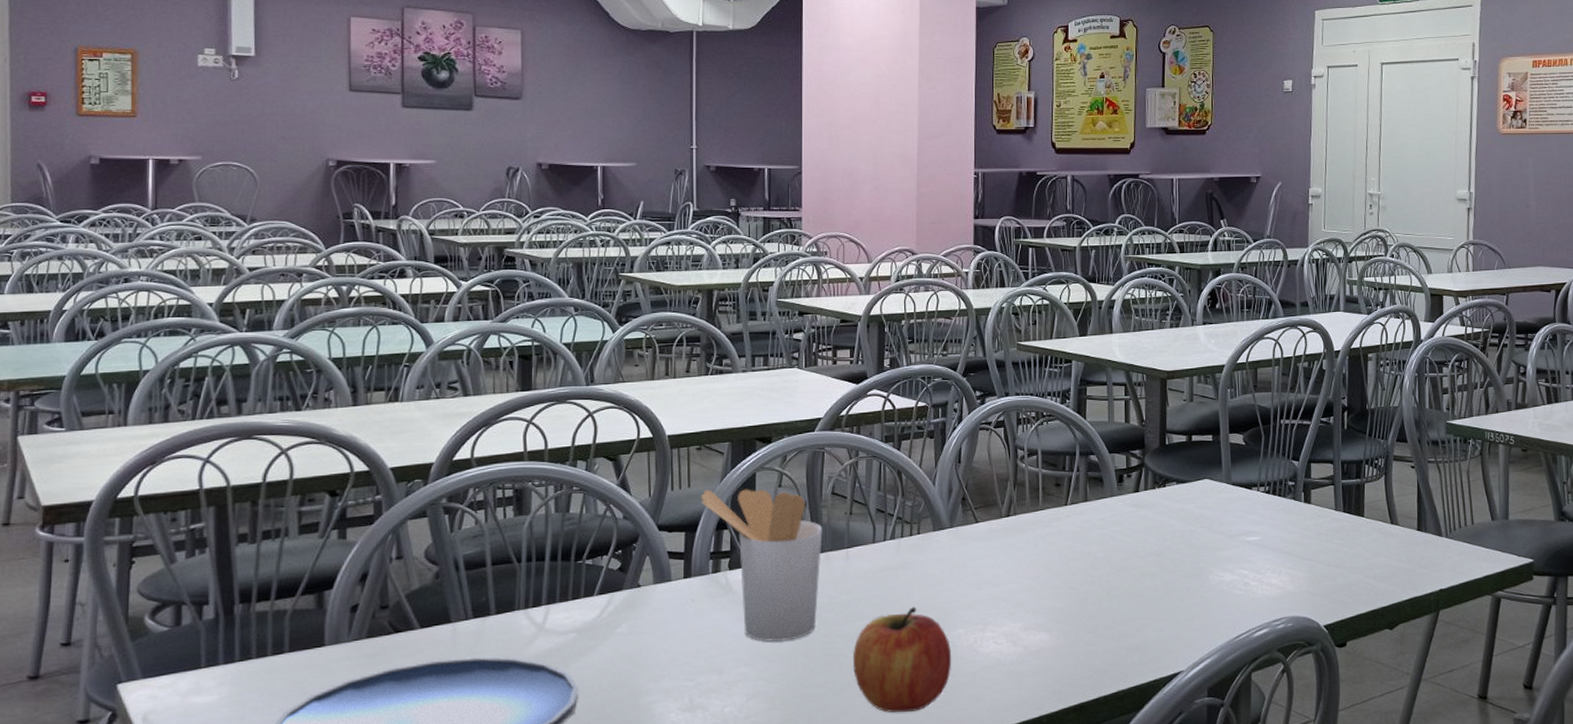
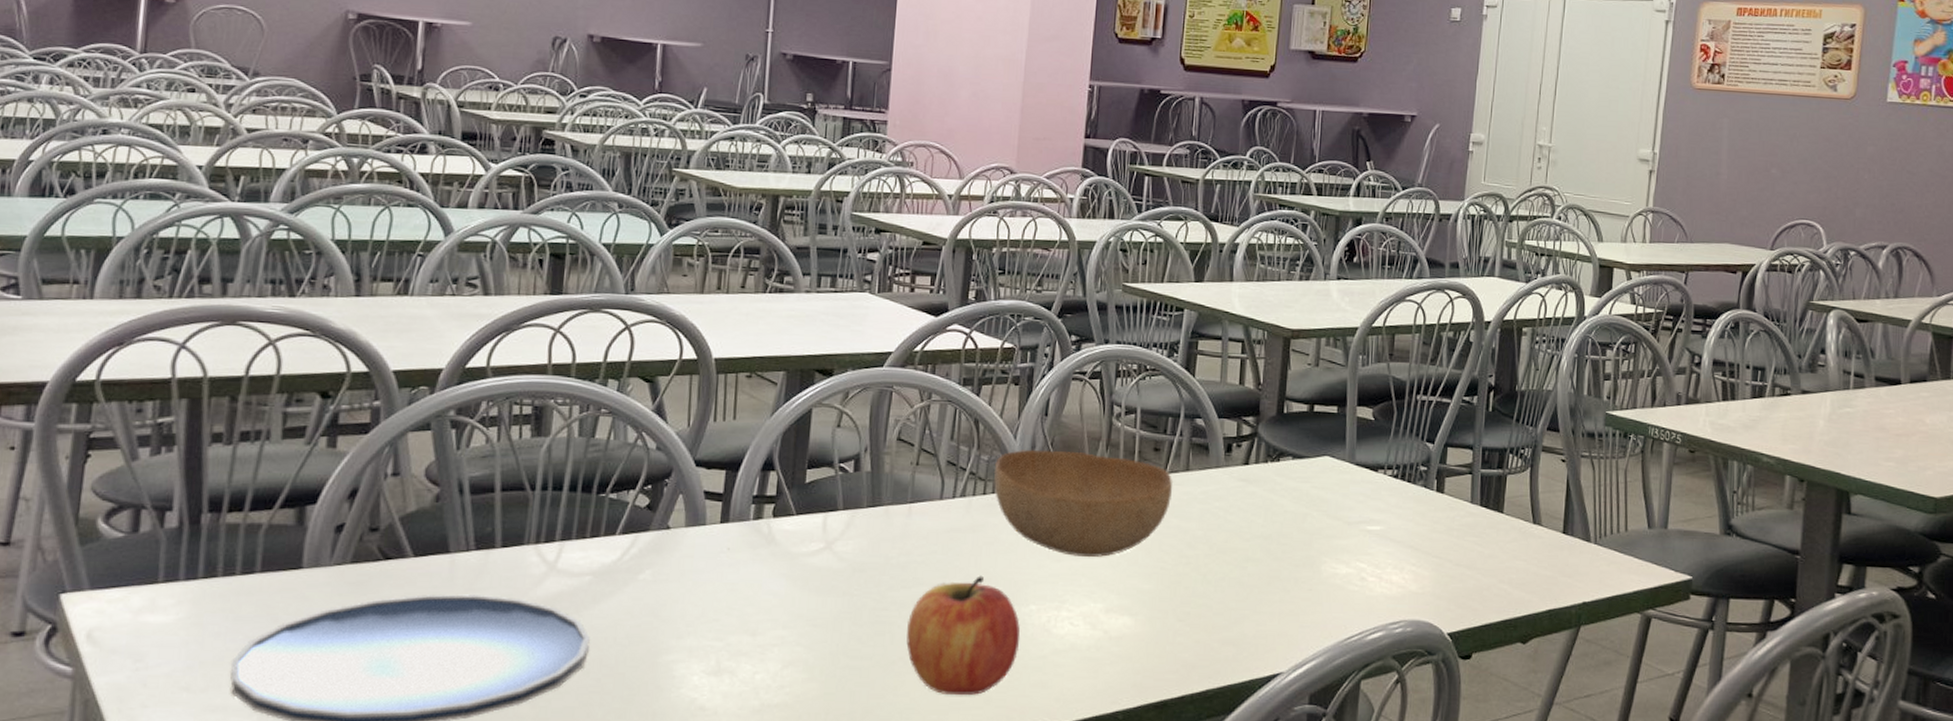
utensil holder: present [700,489,823,642] -> none [746,423,884,605]
bowl: none [917,492,1075,584] -> present [993,449,1173,558]

